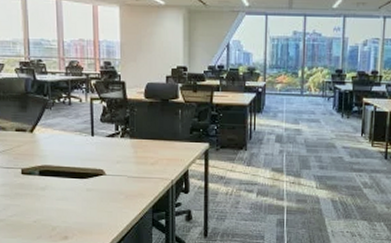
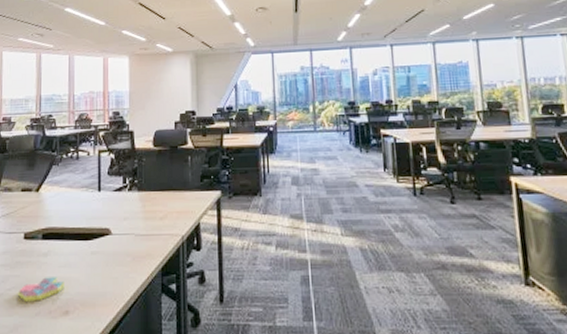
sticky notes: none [19,208,63,227] -> present [18,277,64,302]

